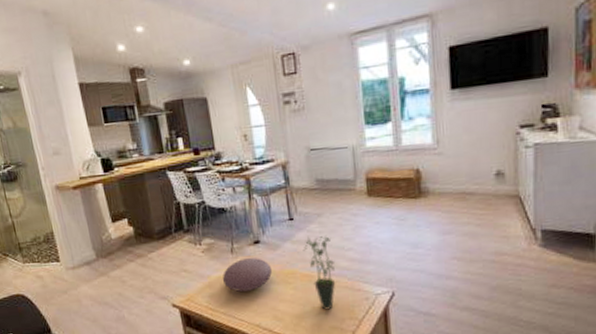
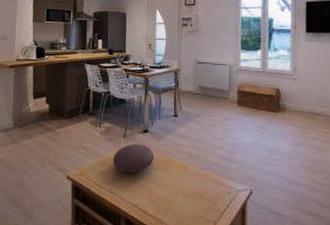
potted plant: present [303,236,336,310] -> none [182,132,206,199]

